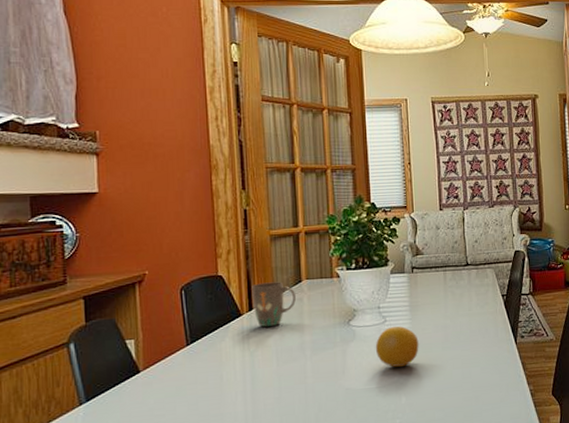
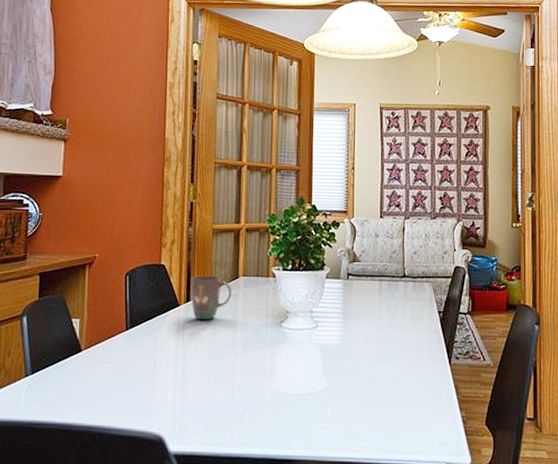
fruit: present [375,326,419,368] -> none [304,333,349,376]

